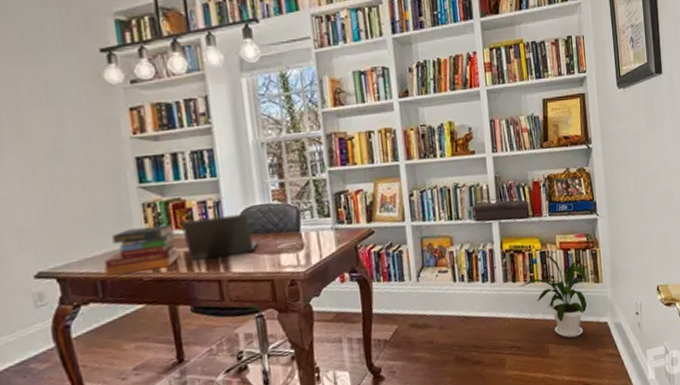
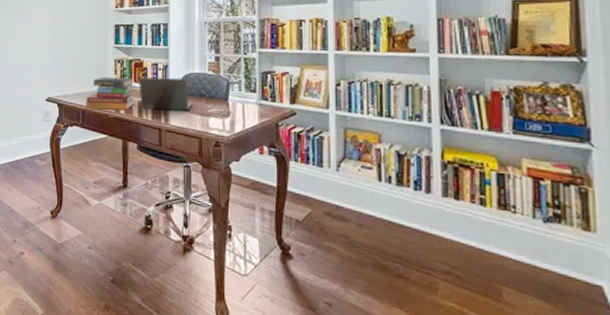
decorative box: present [472,197,529,222] -> none [408,102,484,131]
house plant: present [520,252,587,339] -> none [465,173,569,292]

